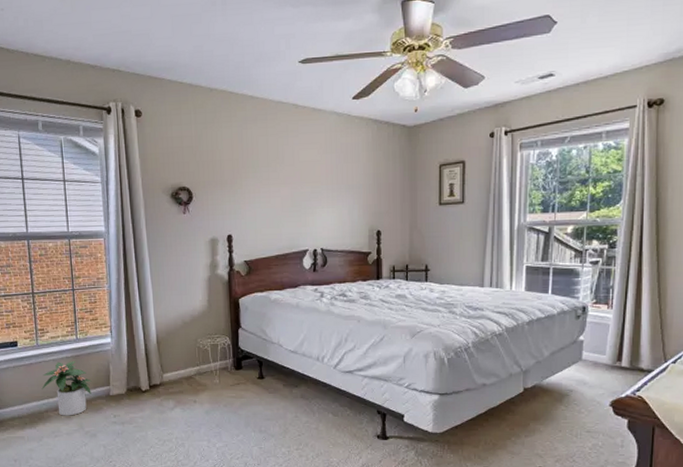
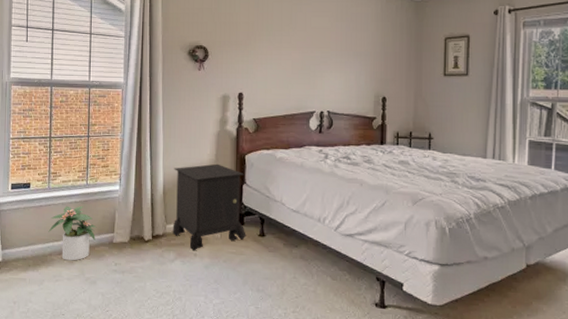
nightstand: none [166,309,245,398] -> present [172,163,246,251]

